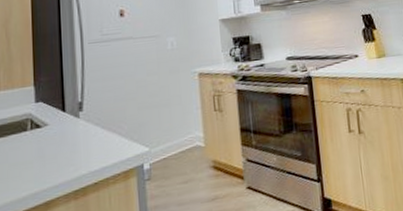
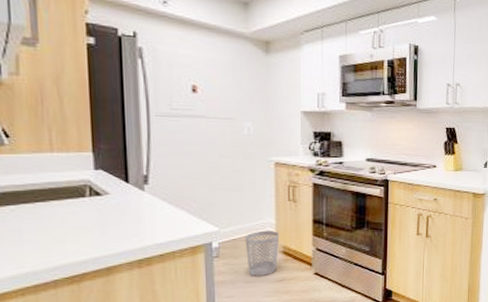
wastebasket: none [174,144,209,198] -> present [245,230,280,276]

